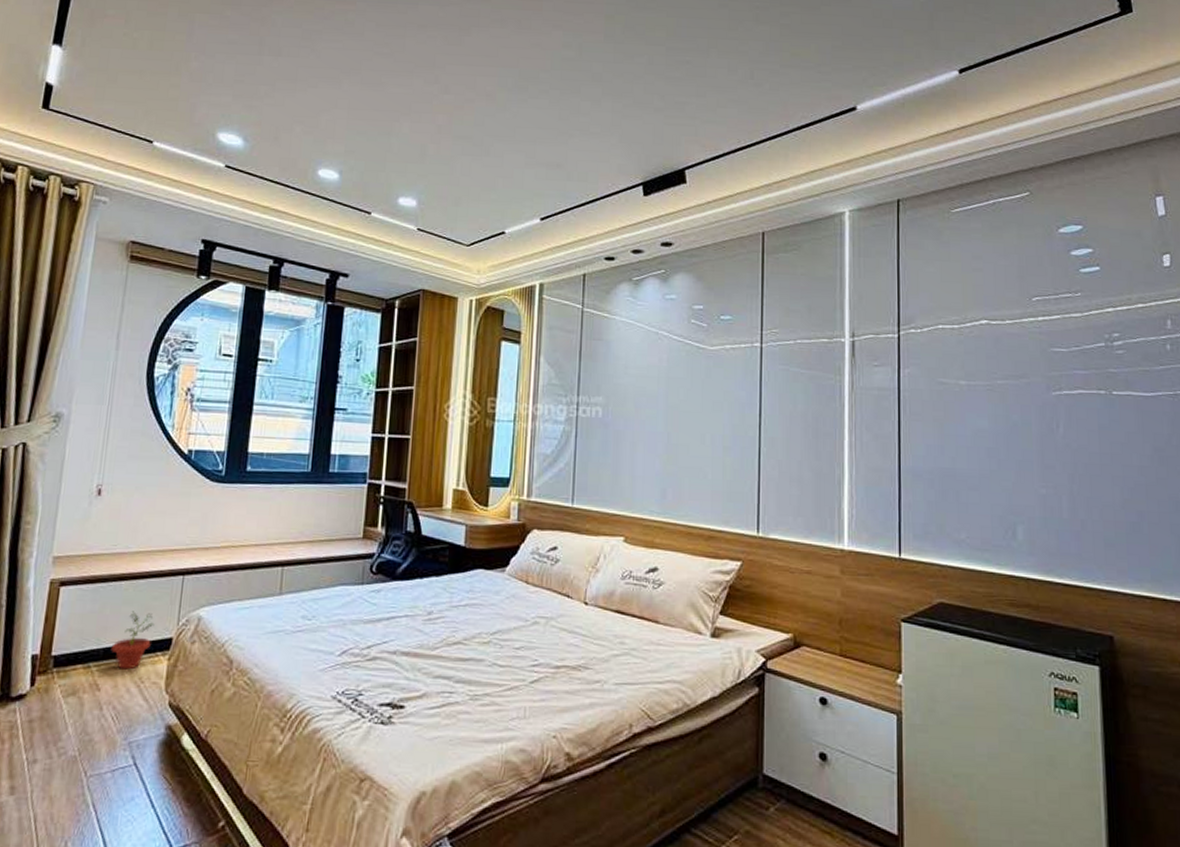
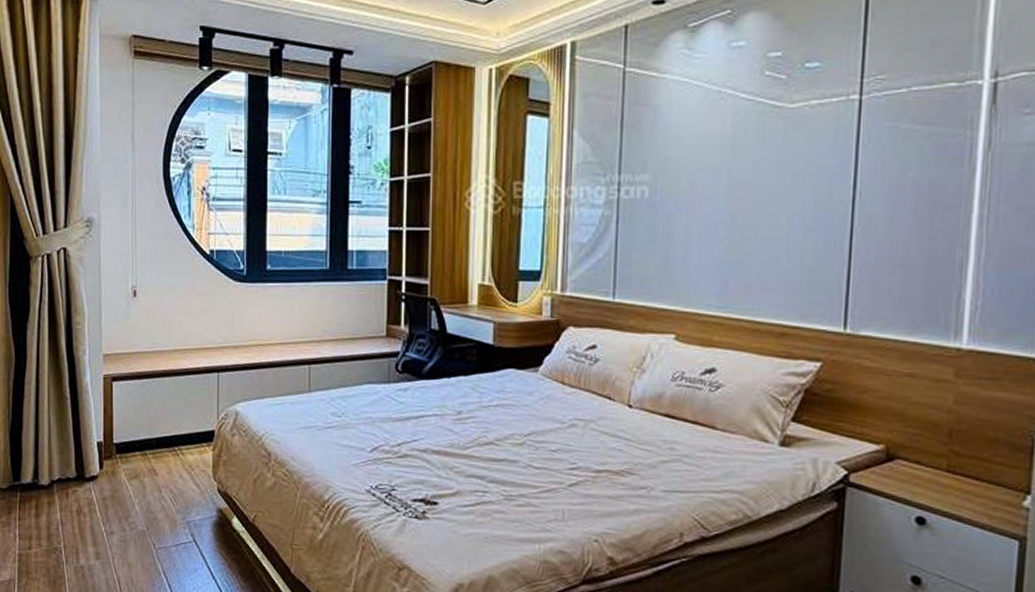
potted plant: present [111,611,155,670] -> none [162,405,197,458]

